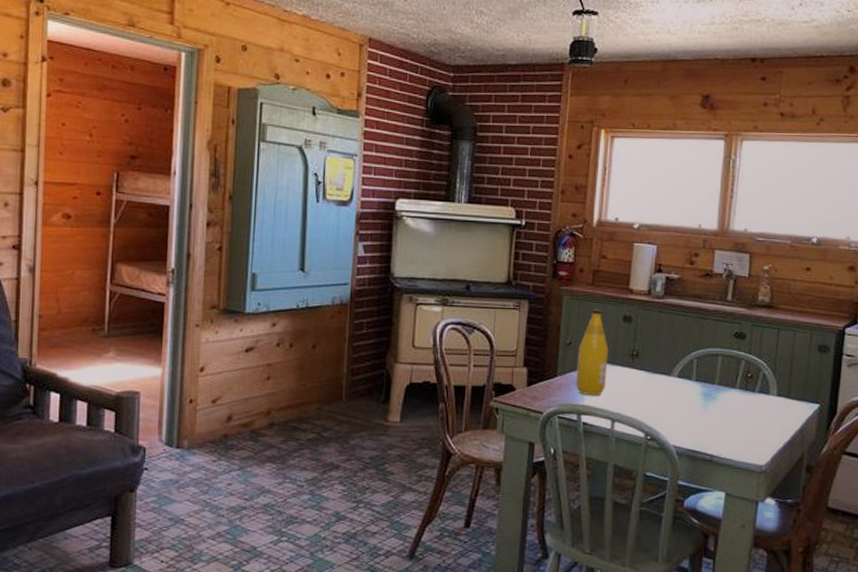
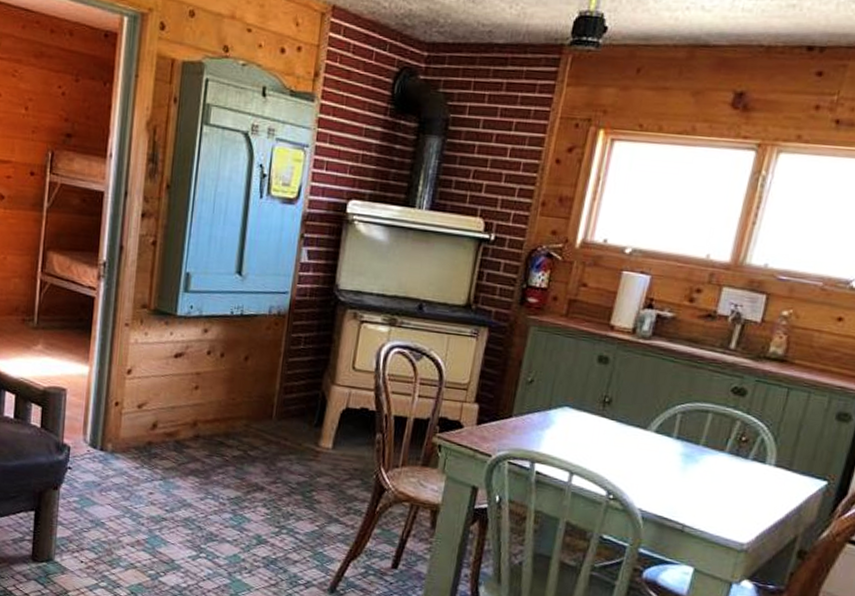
bottle: present [575,309,608,396] -> none [532,344,577,444]

